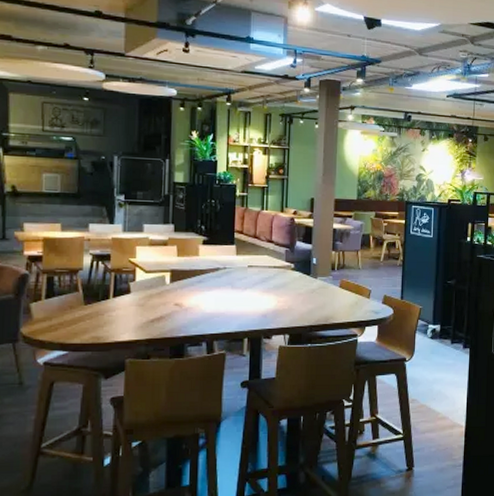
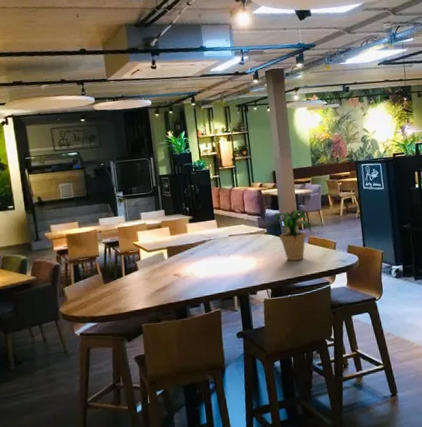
potted plant: none [292,246,348,305] -> present [264,209,313,261]

